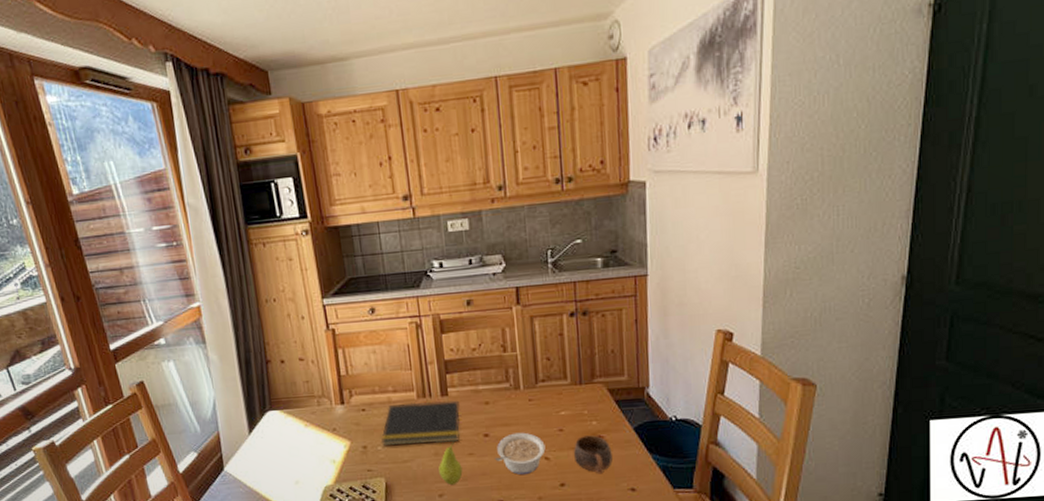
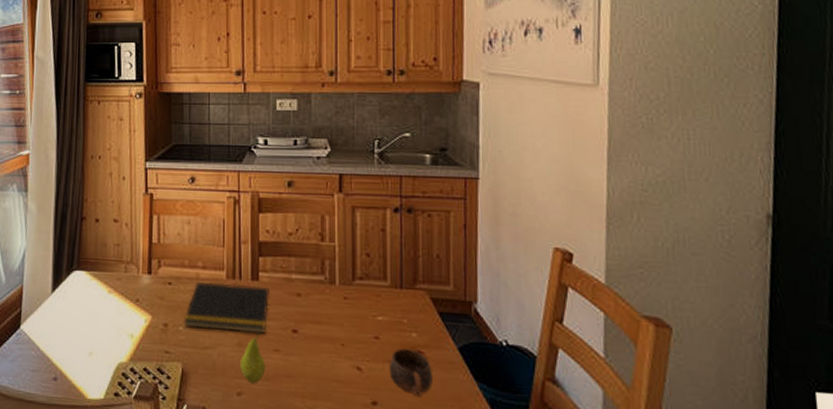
legume: present [494,432,546,475] -> none [301,333,358,385]

